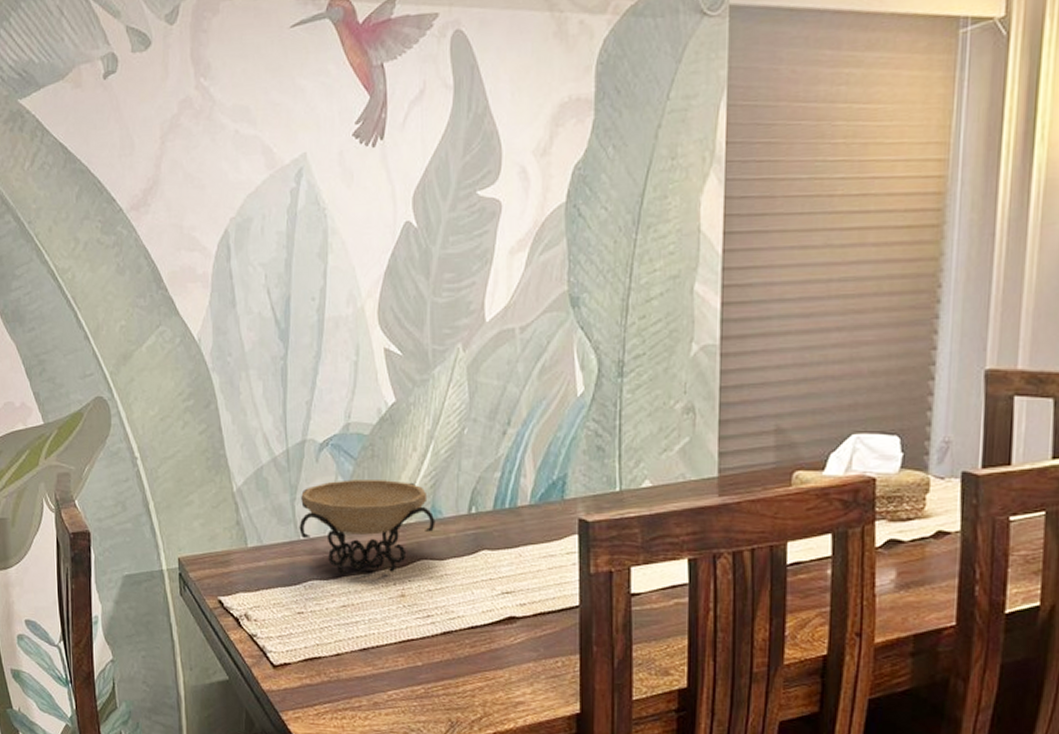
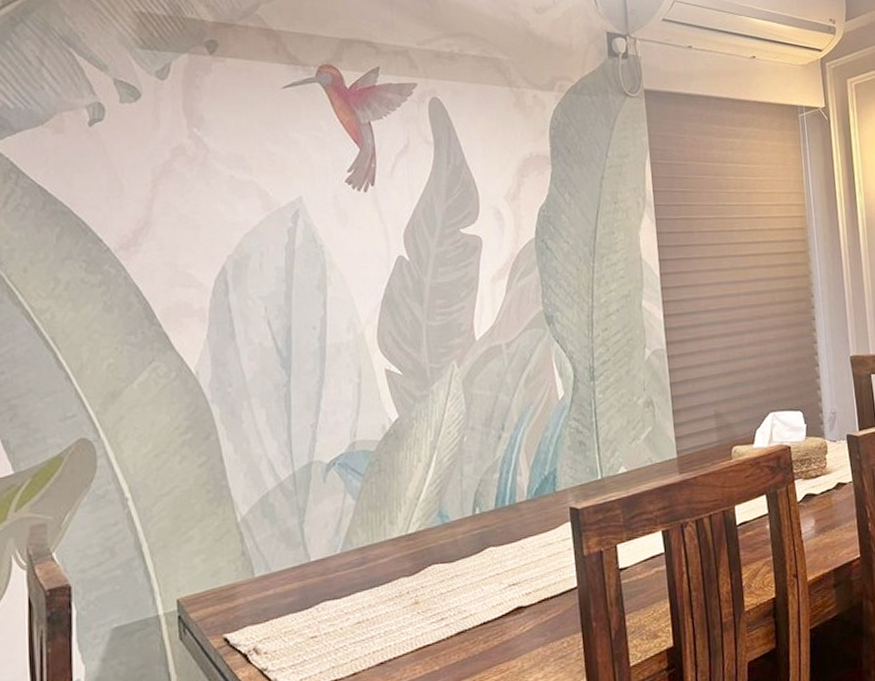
decorative bowl: present [299,480,435,575] -> none [308,491,443,592]

